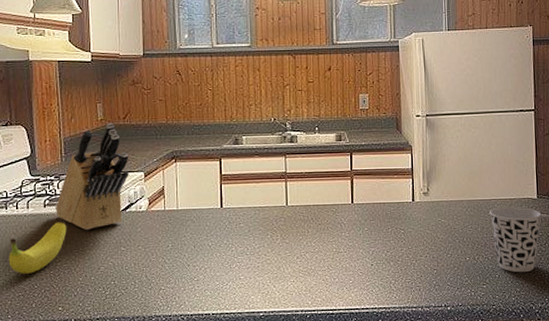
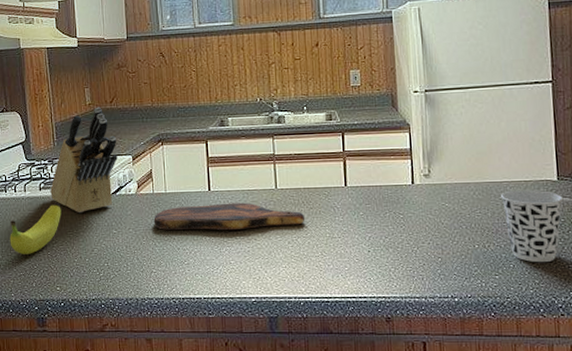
cutting board: none [164,219,314,247] -> present [153,202,306,230]

